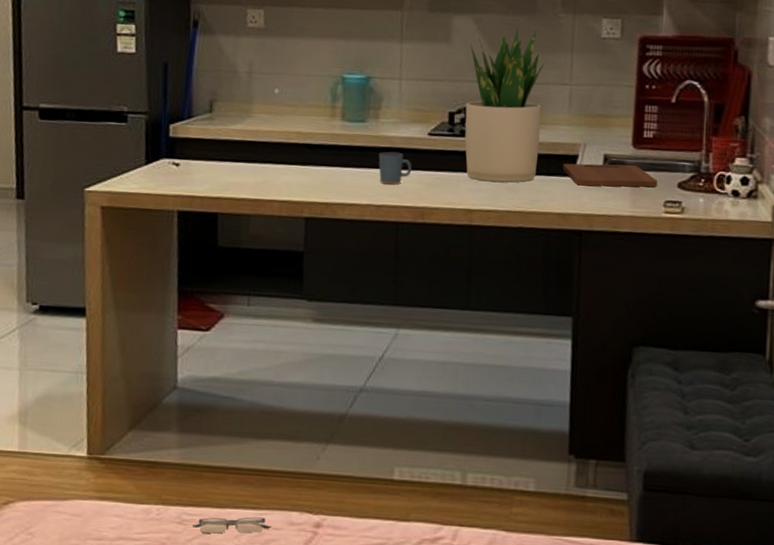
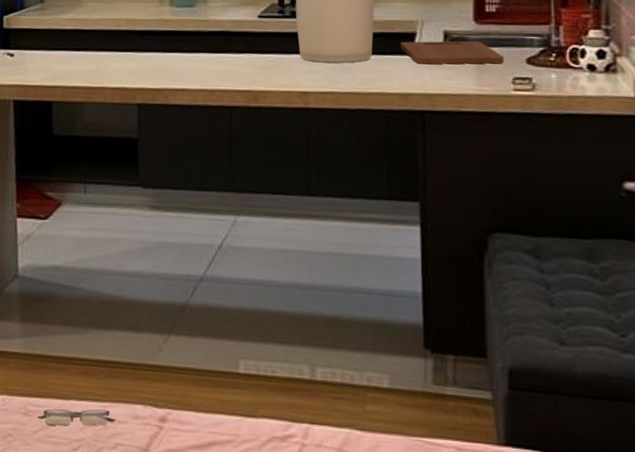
mug: present [378,151,412,185] -> none [208,35,243,69]

